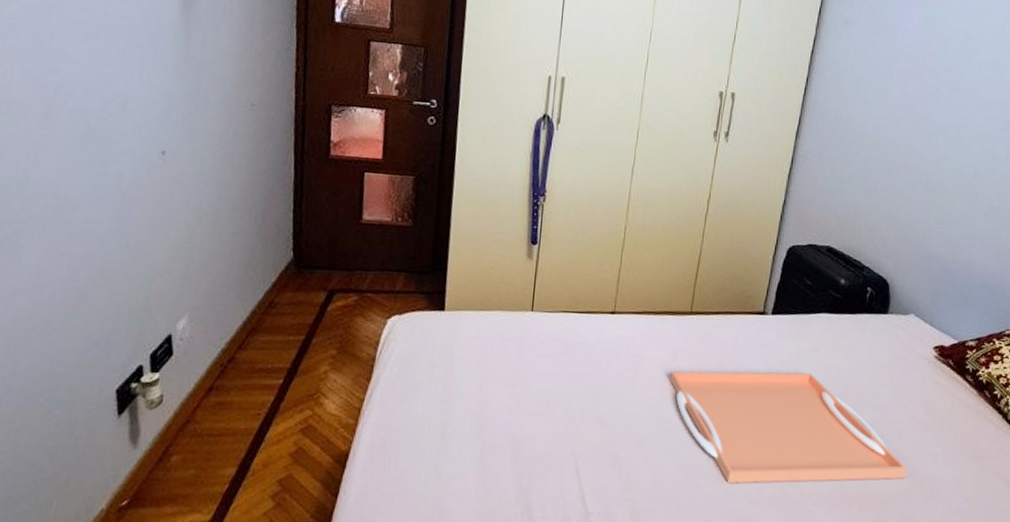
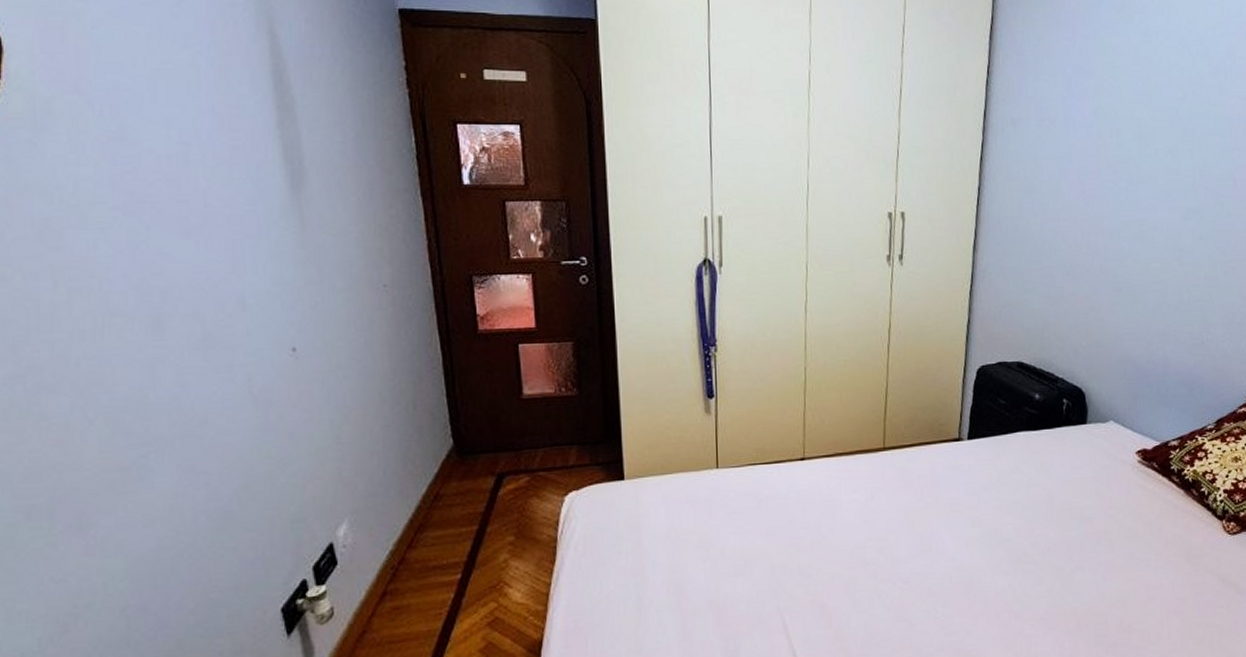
serving tray: present [670,371,907,484] -> none [870,495,1121,617]

